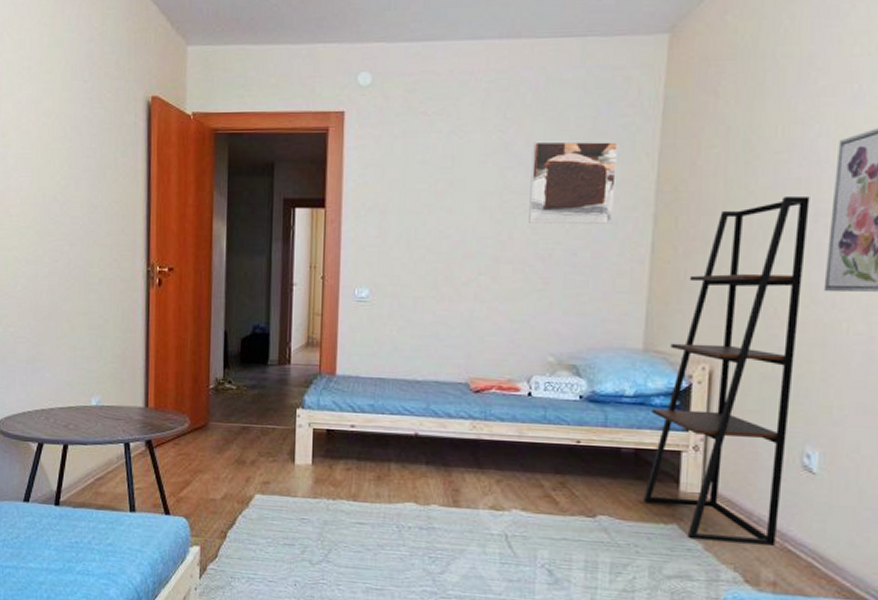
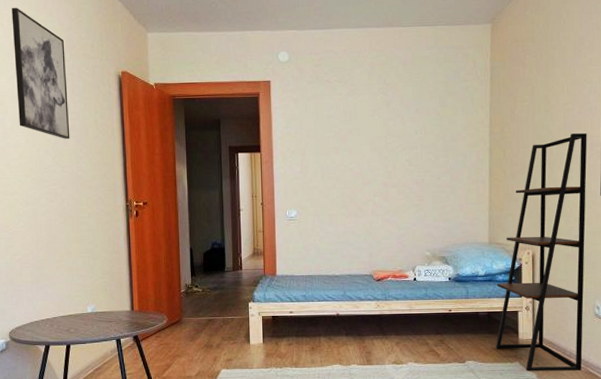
wall art: none [22,13,84,182] -> present [11,8,70,139]
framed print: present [529,141,619,224] -> none [405,99,463,158]

